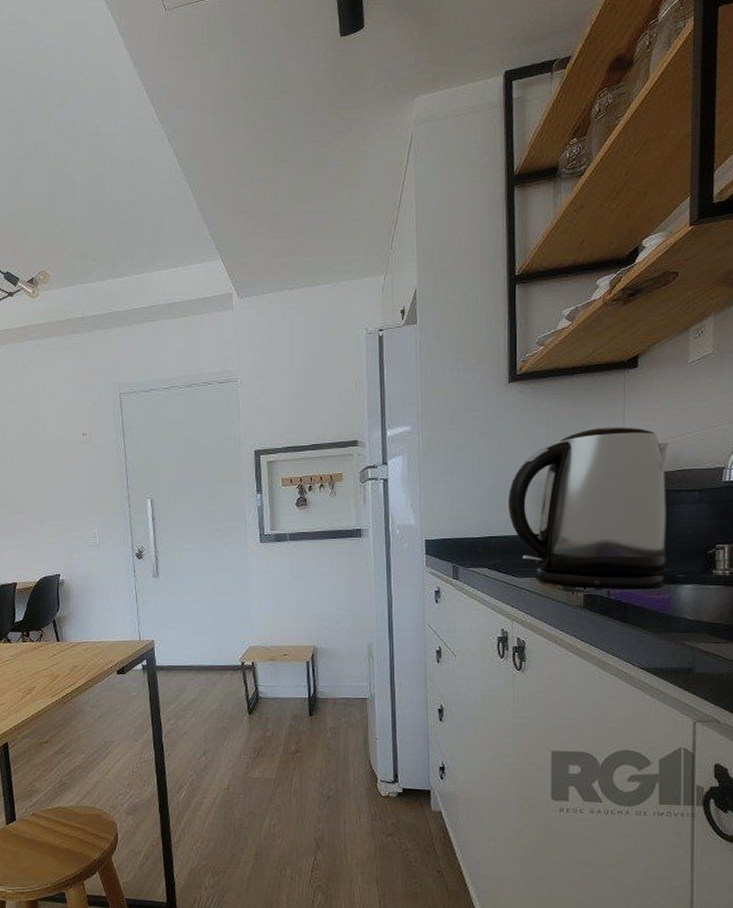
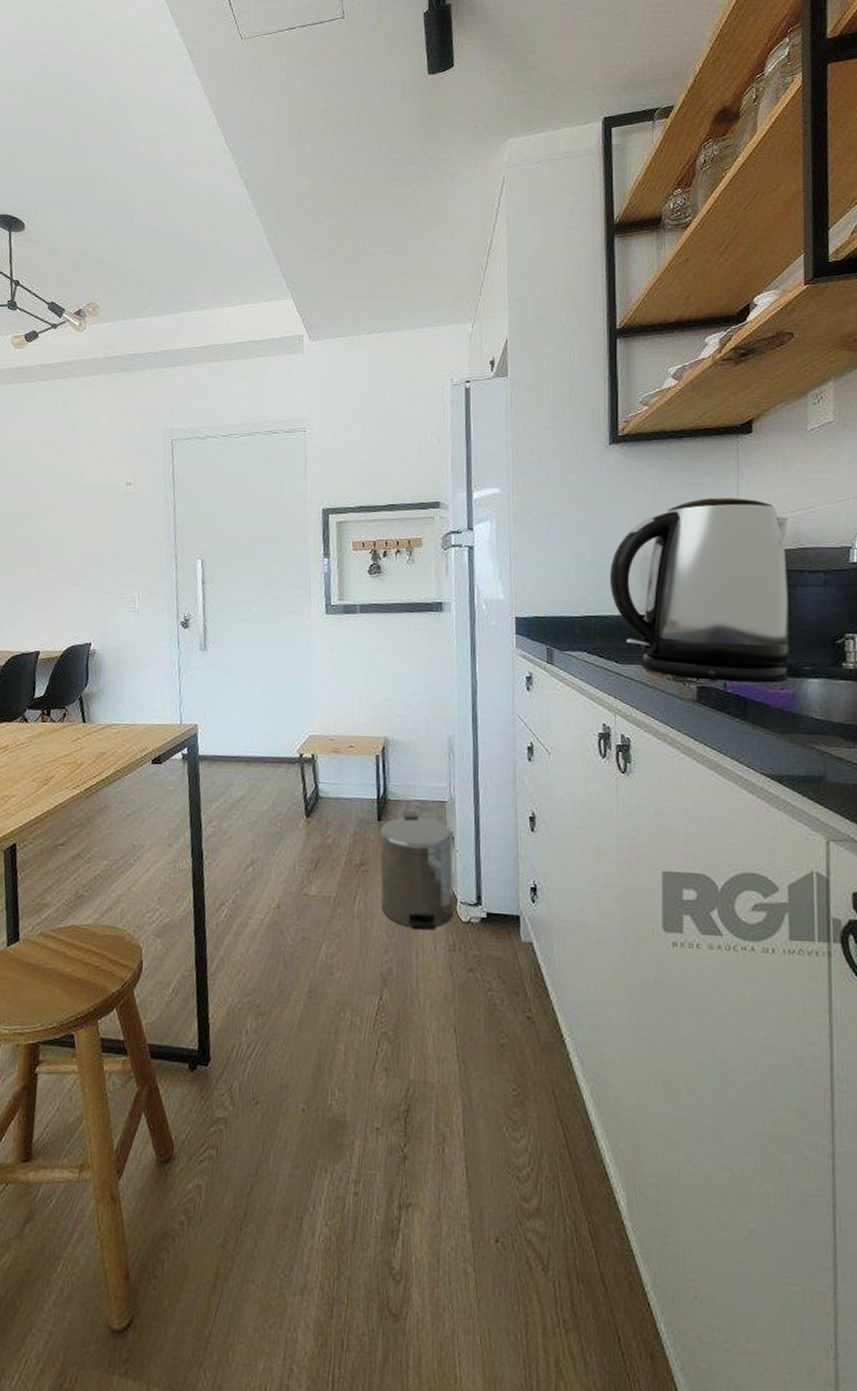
trash can: none [311,707,375,804] -> present [380,811,454,931]

